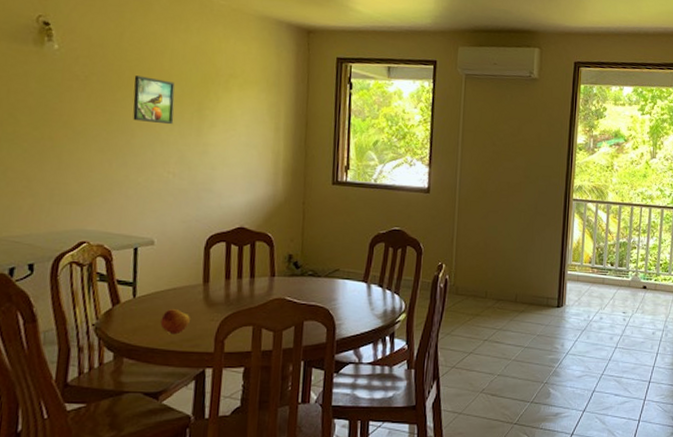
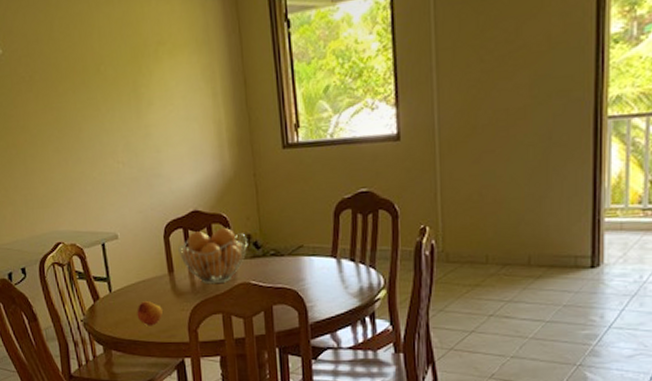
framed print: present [133,75,175,125] -> none [70,63,114,113]
fruit basket: none [218,246,289,298] -> present [178,228,248,285]

